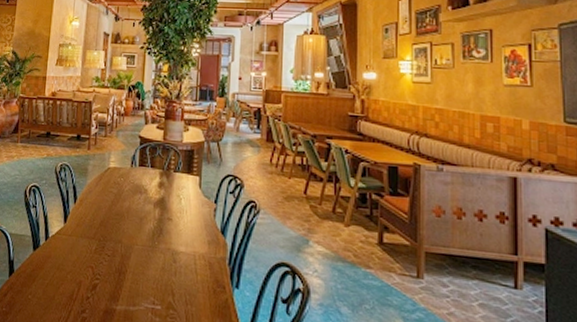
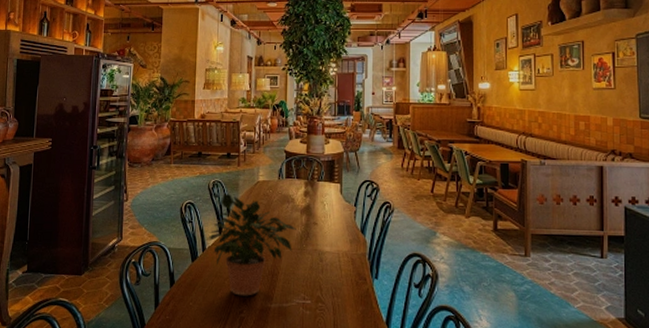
potted plant: none [49,179,148,295] -> present [205,194,296,296]

